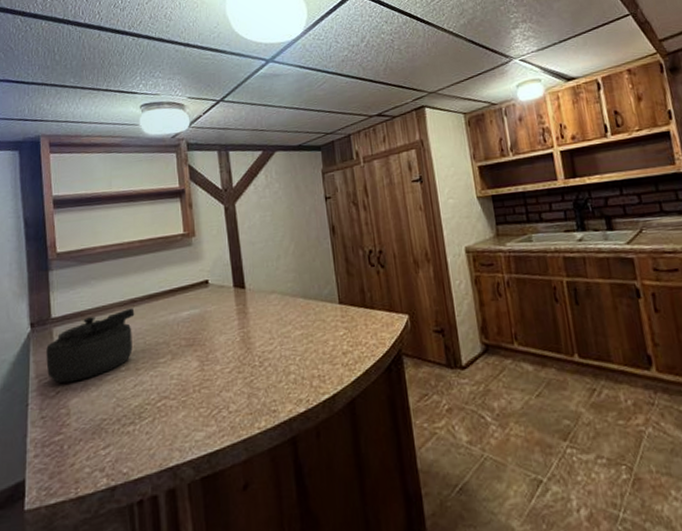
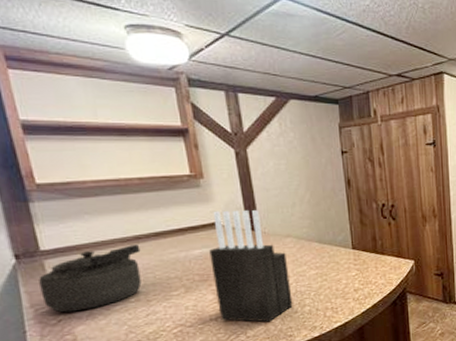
knife block: none [196,265,277,394] -> present [209,209,293,322]

